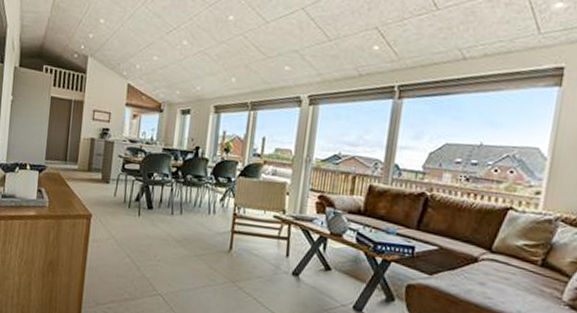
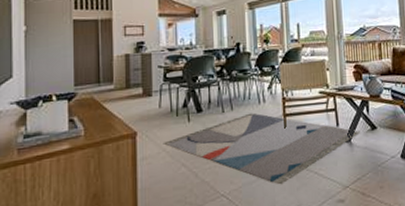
rug: none [113,221,311,301] -> present [163,113,360,185]

